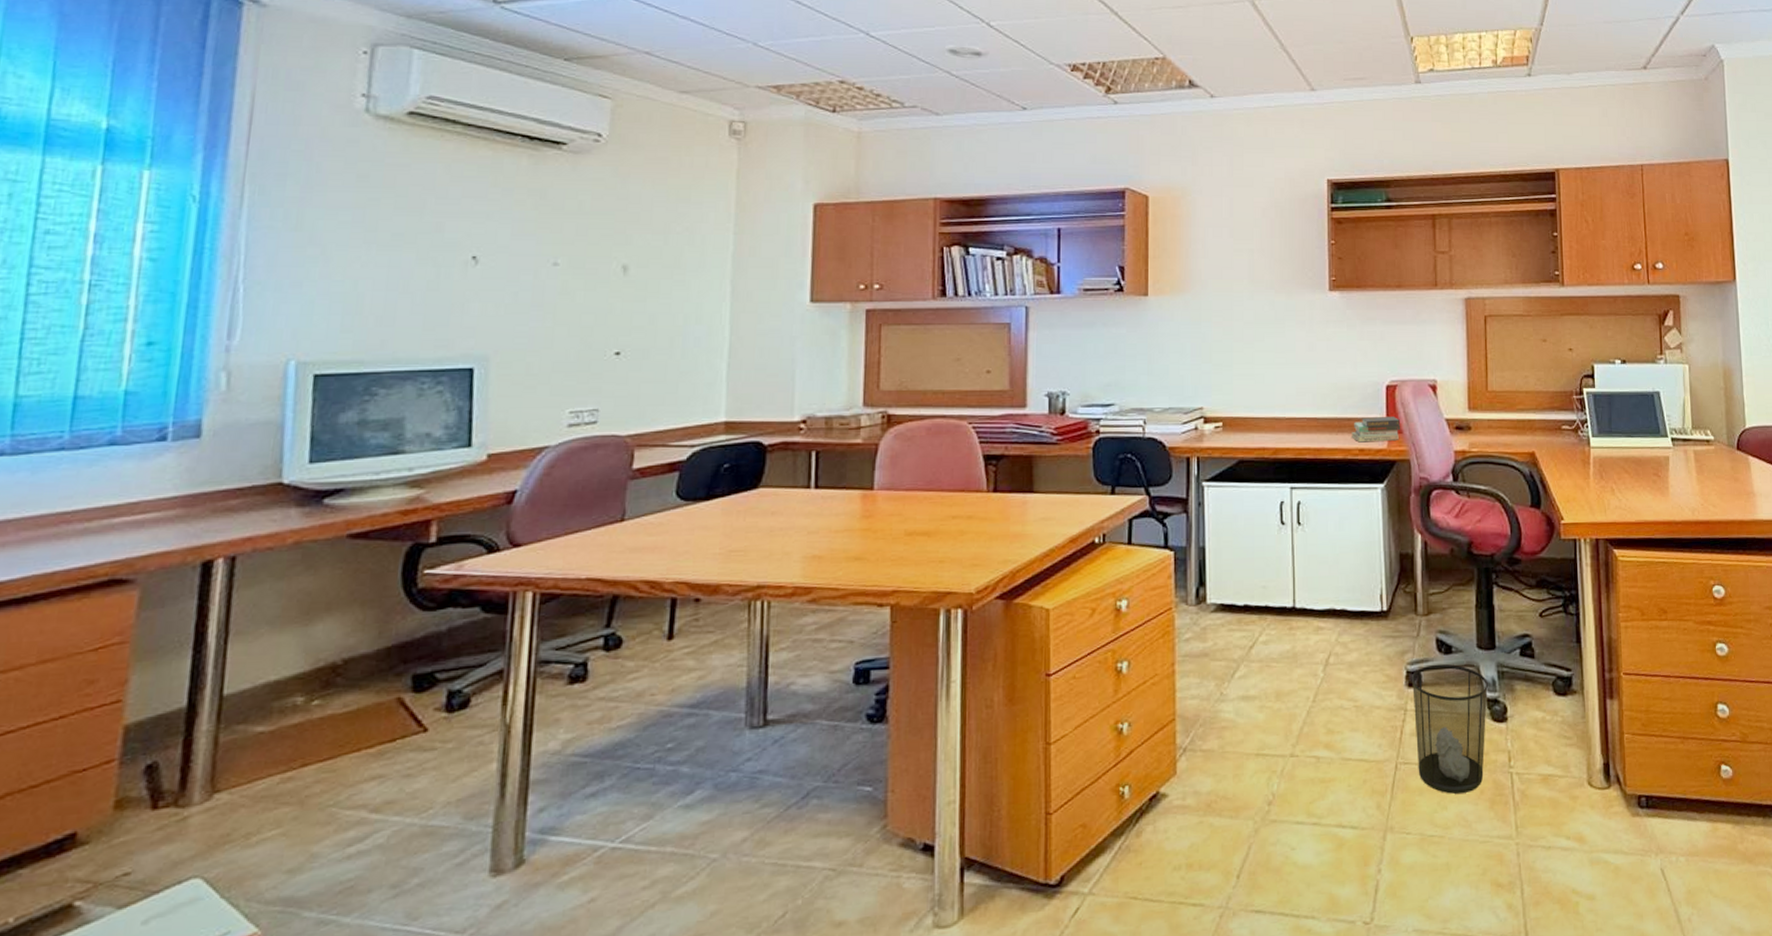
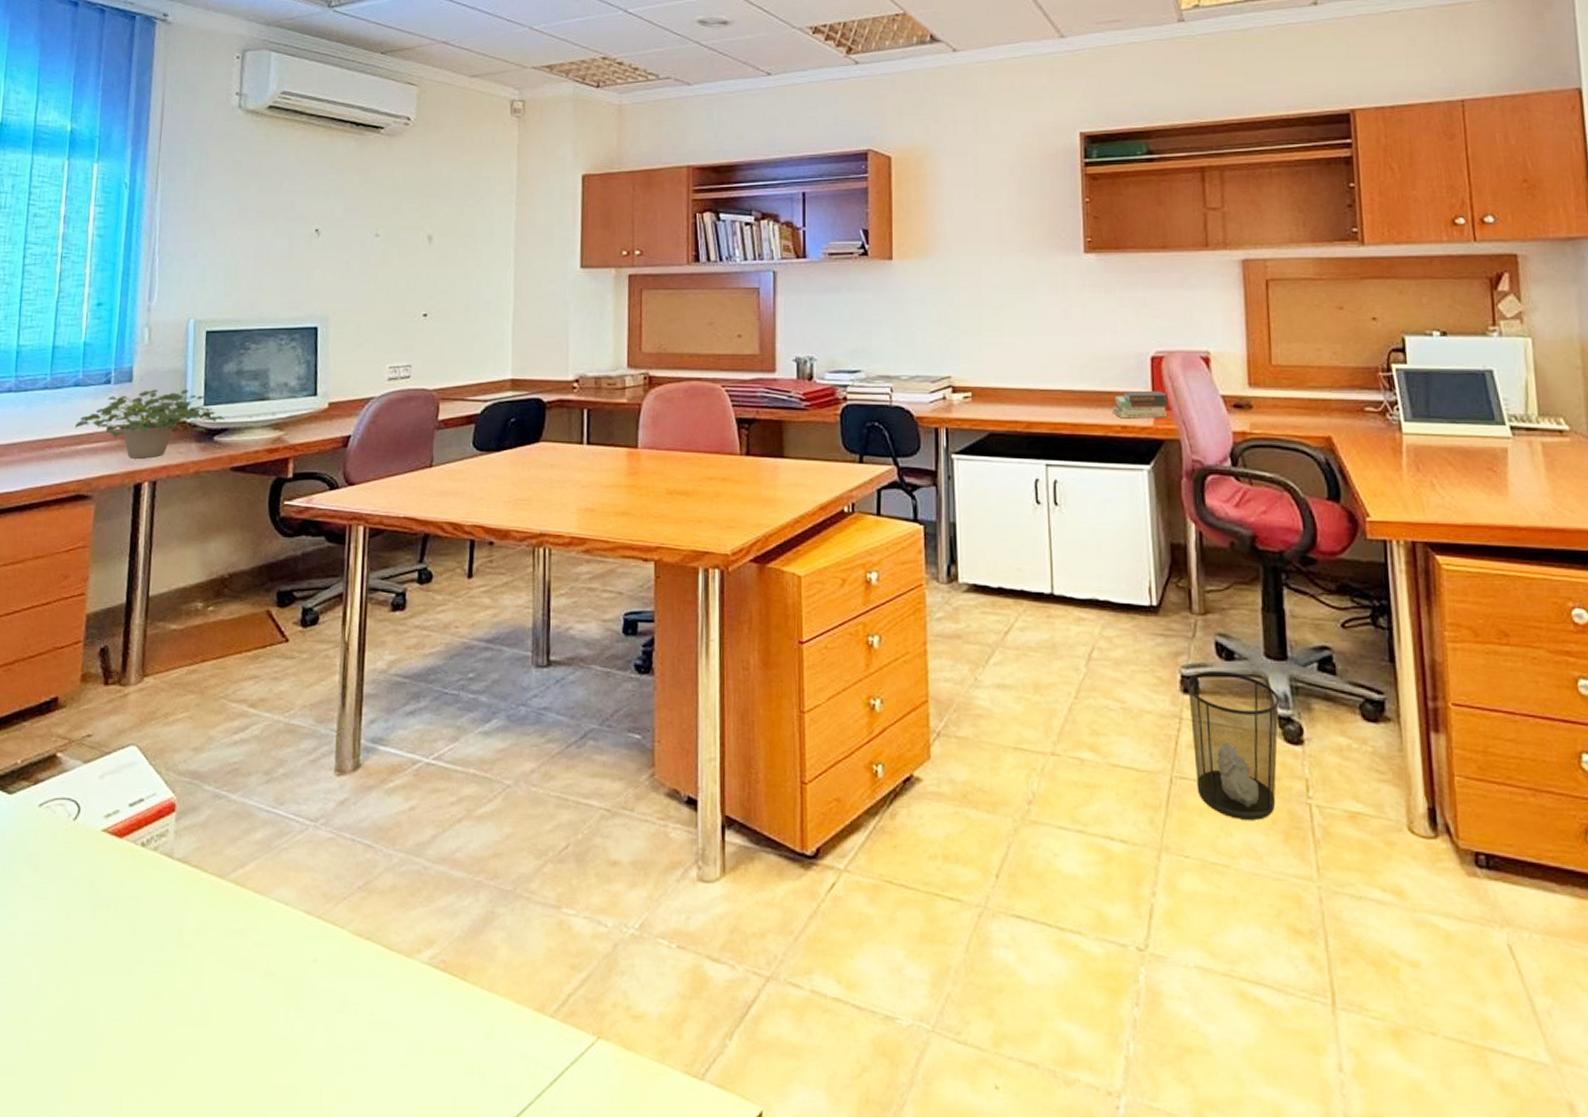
potted plant: none [109,445,340,531] -> present [75,389,225,459]

